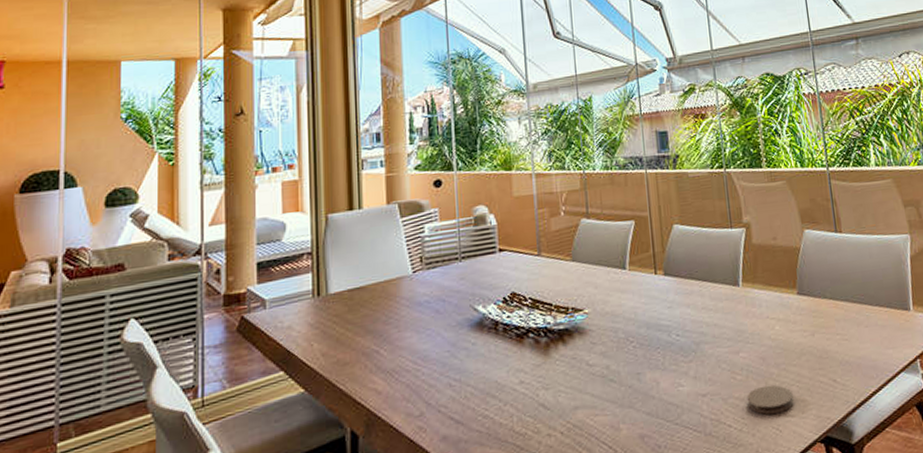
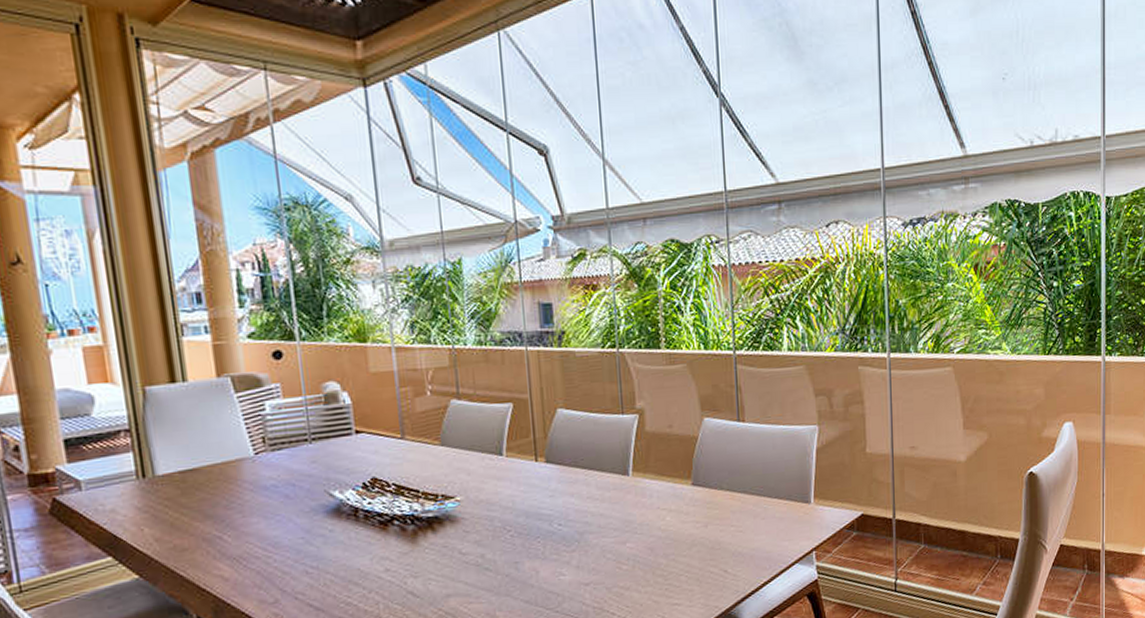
coaster: present [747,385,794,415] -> none [632,574,681,603]

